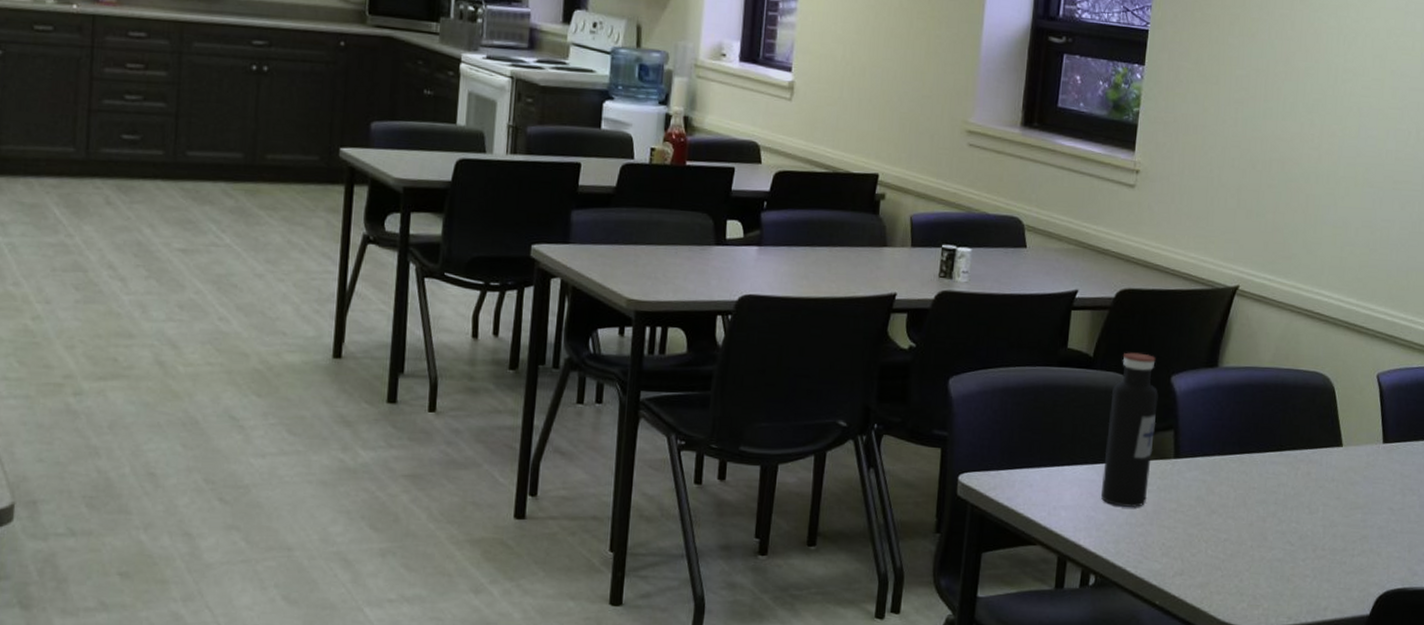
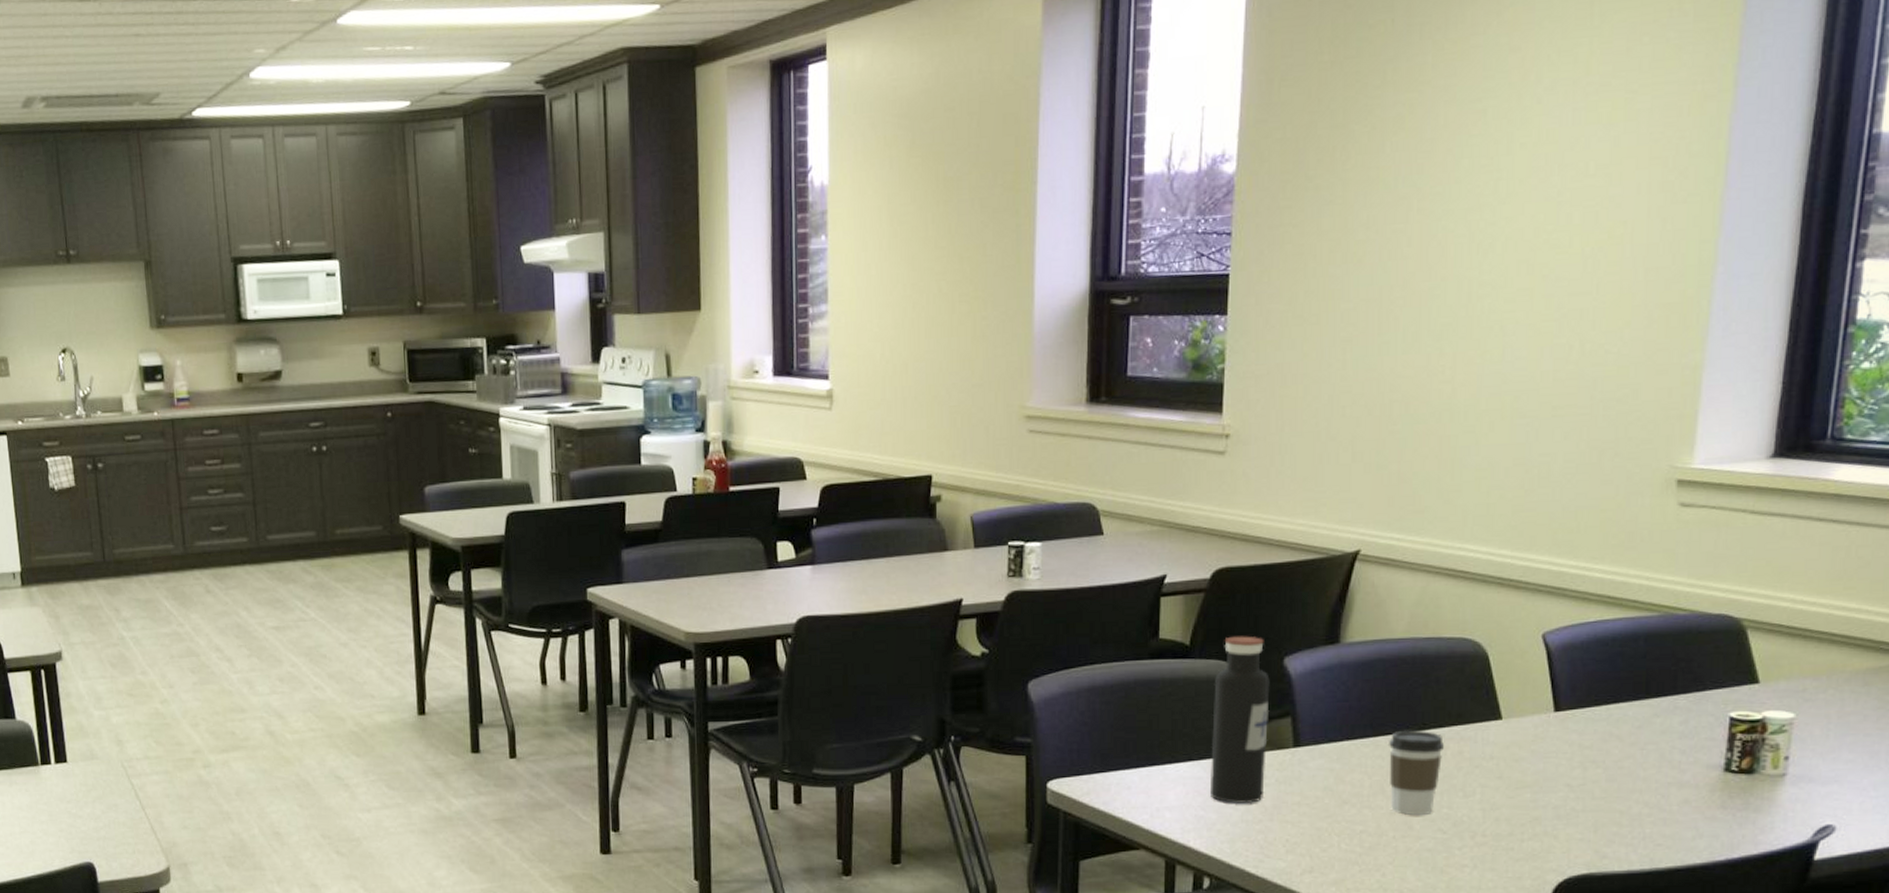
coffee cup: none [1250,450,1297,528] -> present [1389,730,1445,816]

